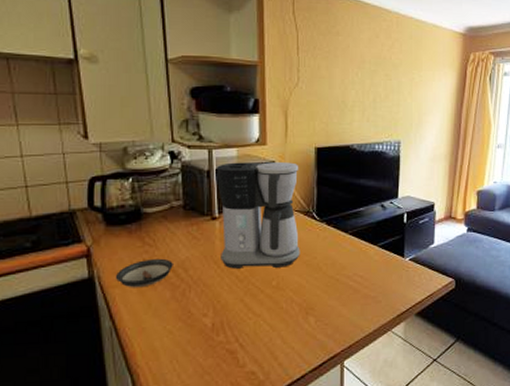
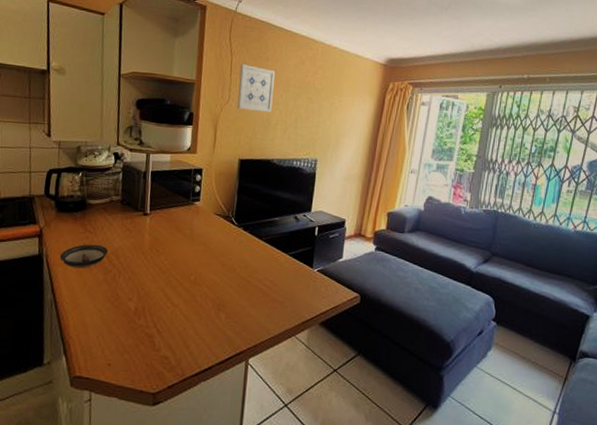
coffee maker: present [217,162,300,269] -> none [148,166,223,265]
wall art: none [308,41,348,93] -> present [237,64,276,112]

